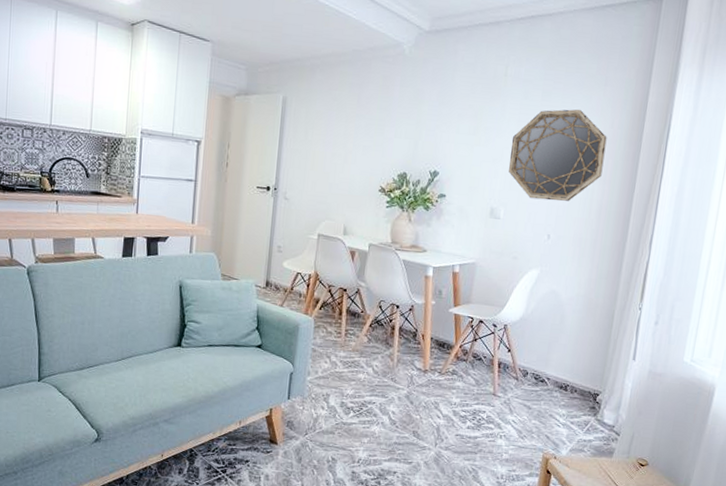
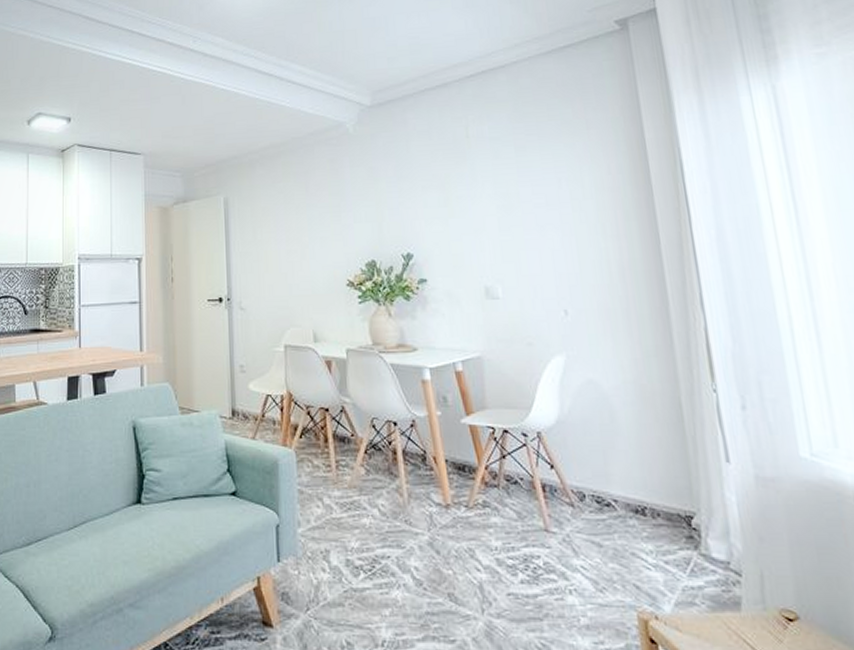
home mirror: present [509,109,607,201] -> none [491,159,613,270]

